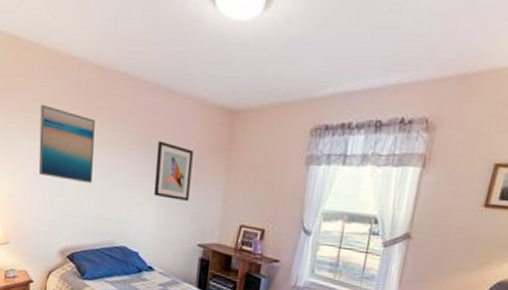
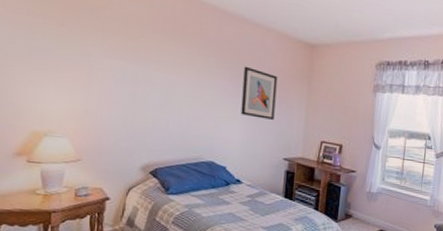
wall art: present [38,104,95,184] -> none [118,25,181,103]

